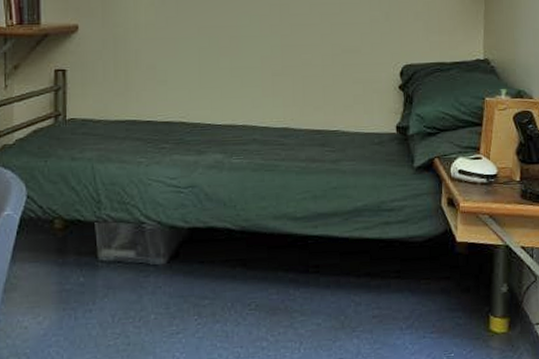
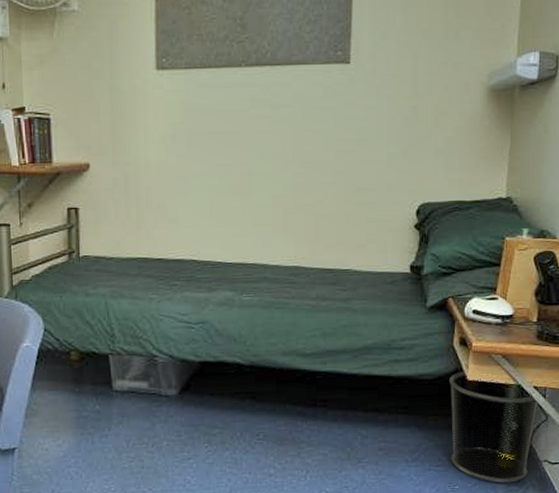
waste bin: none [440,232,528,349] -> present [450,371,541,483]

